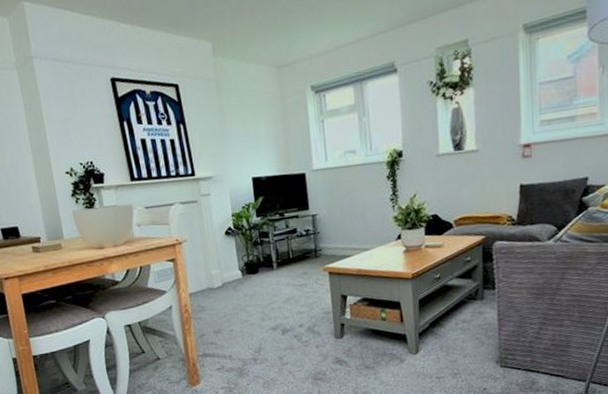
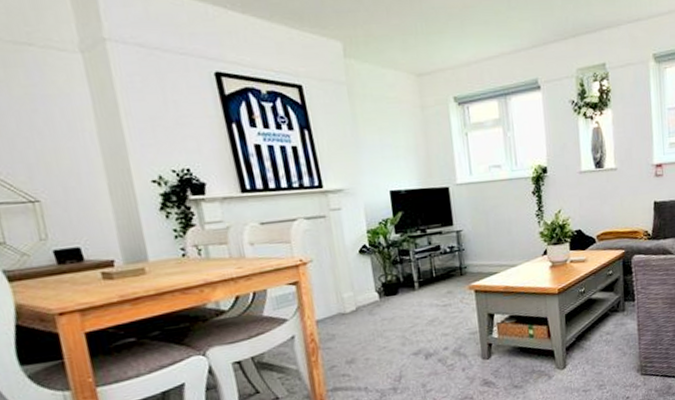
bowl: present [71,203,134,249] -> none [159,219,246,273]

